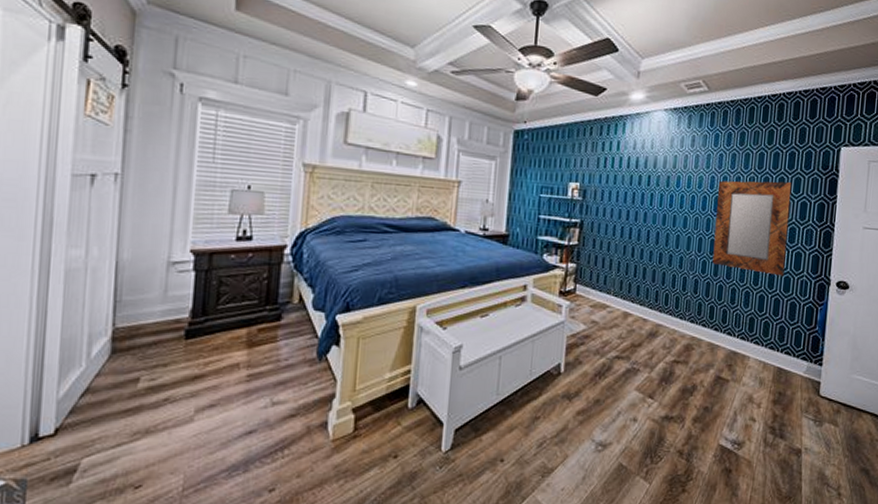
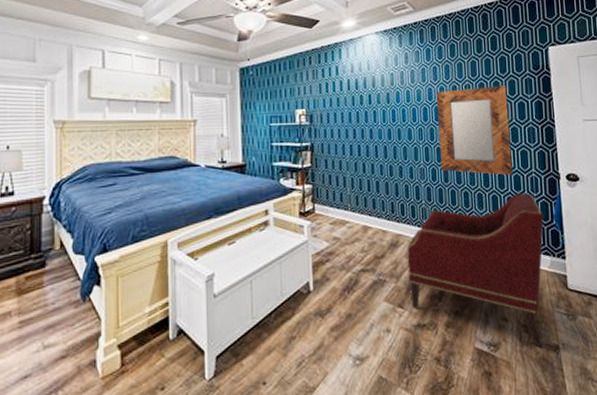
armchair: none [662,295,808,450] -> present [407,193,544,347]

